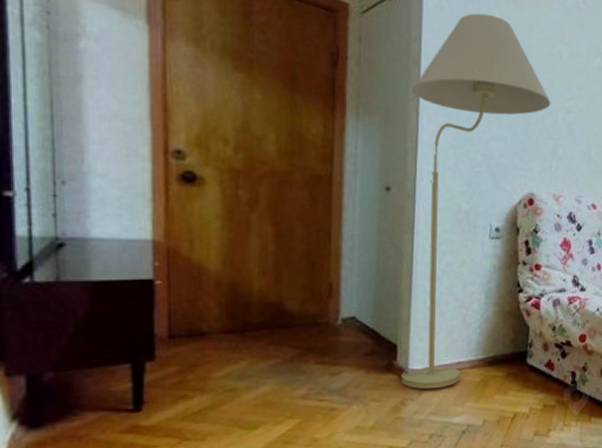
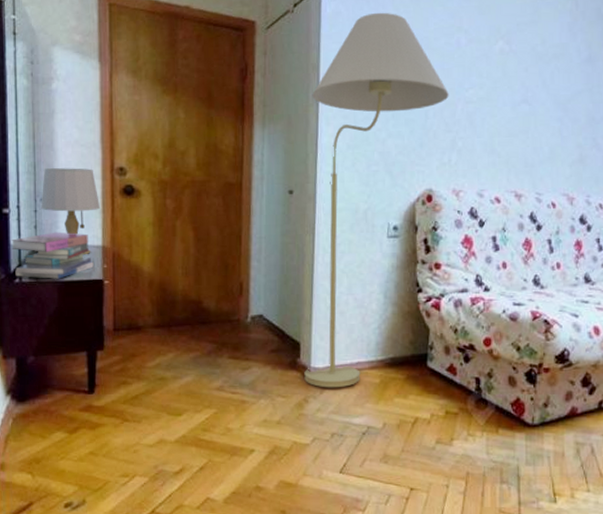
books: none [17,222,140,279] -> present [11,231,94,279]
table lamp: none [63,143,150,251] -> present [41,167,101,255]

